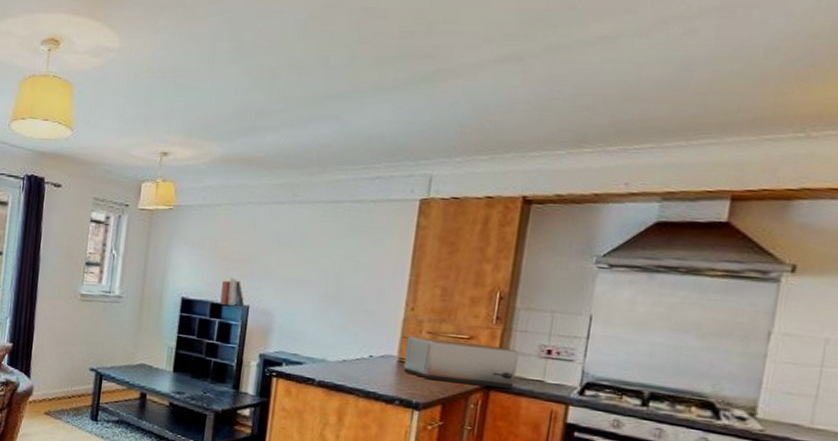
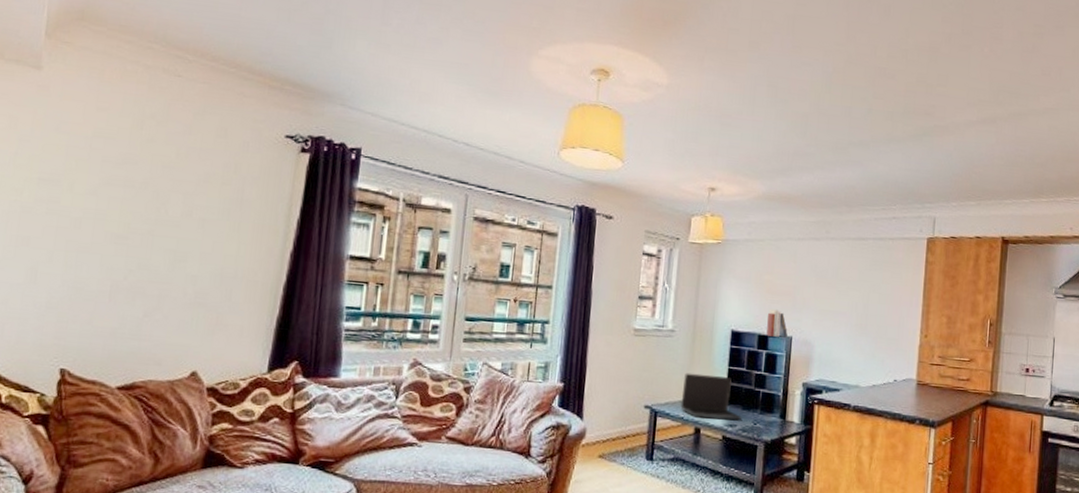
laptop computer: none [126,338,192,389] -> present [680,372,743,421]
toaster: present [403,336,519,390] -> none [921,360,1006,405]

